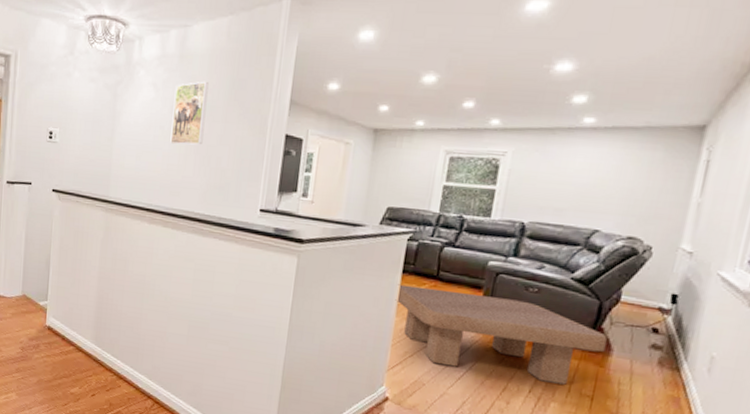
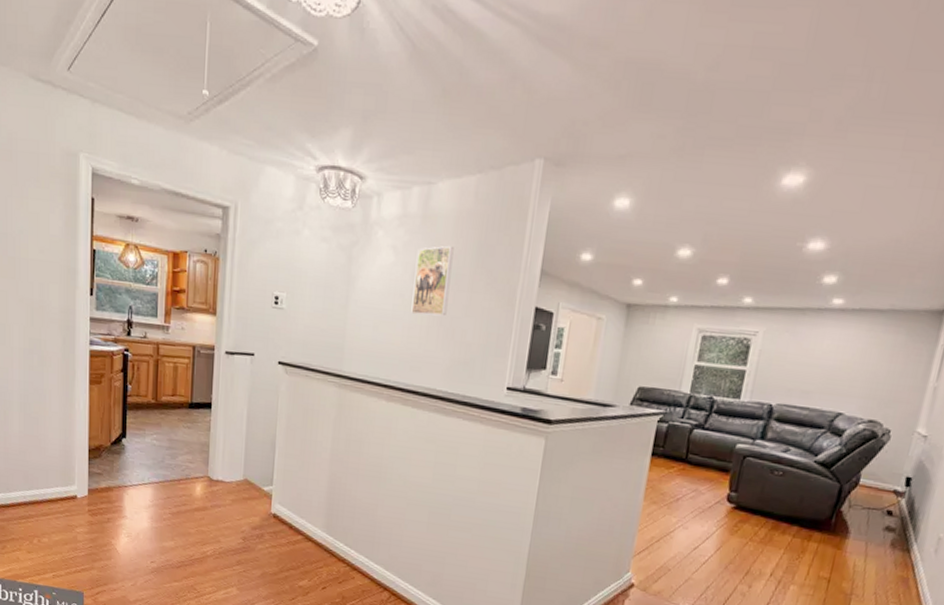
coffee table: present [395,284,608,385] -> none [643,467,846,568]

